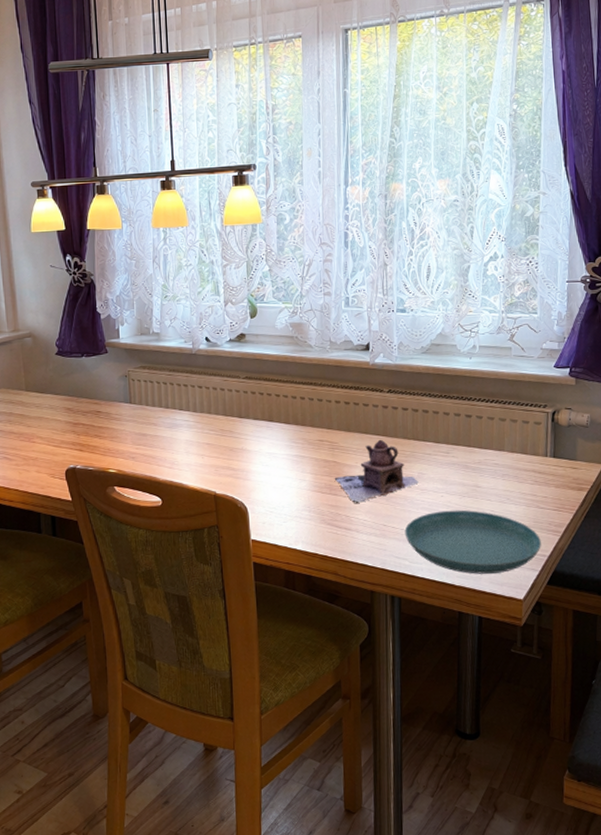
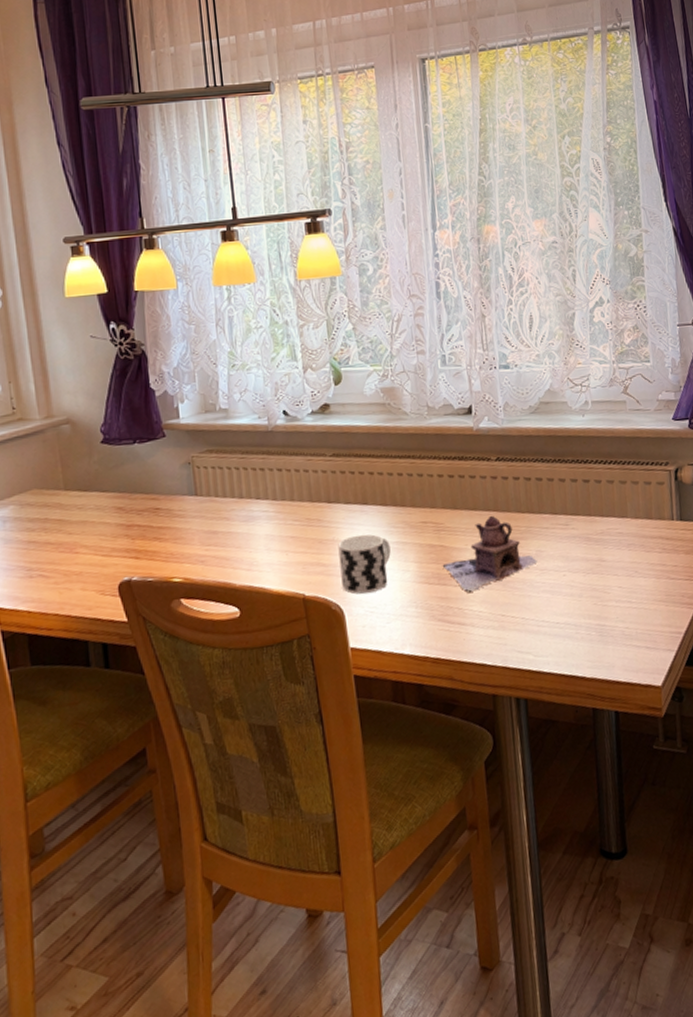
cup: none [246,446,290,496] -> present [338,534,391,594]
saucer: present [404,510,541,574] -> none [525,588,676,663]

